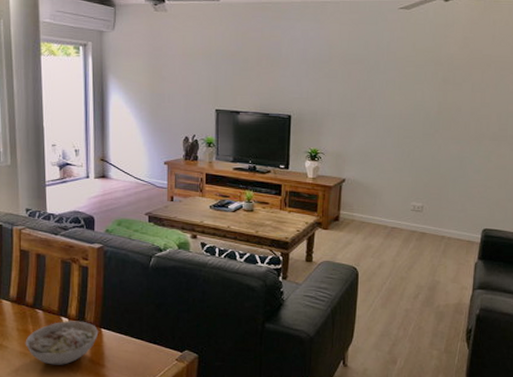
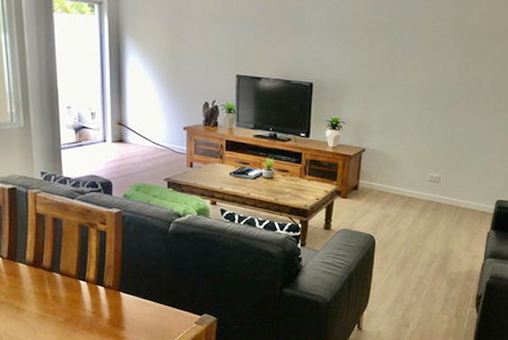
bowl: present [25,321,99,365] -> none [43,284,118,327]

